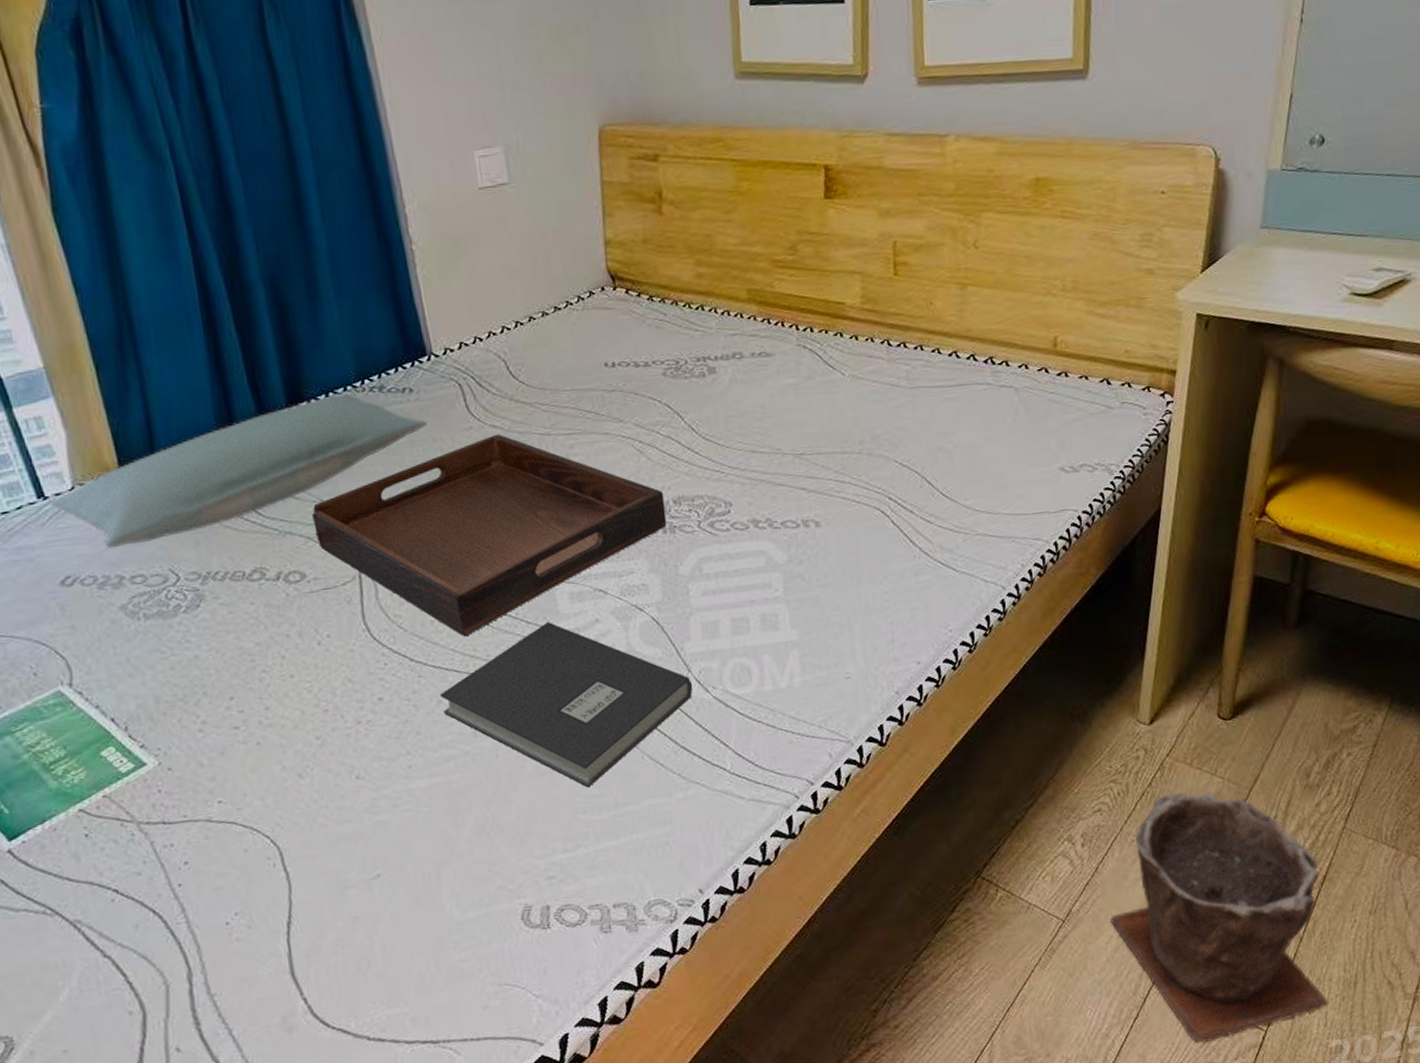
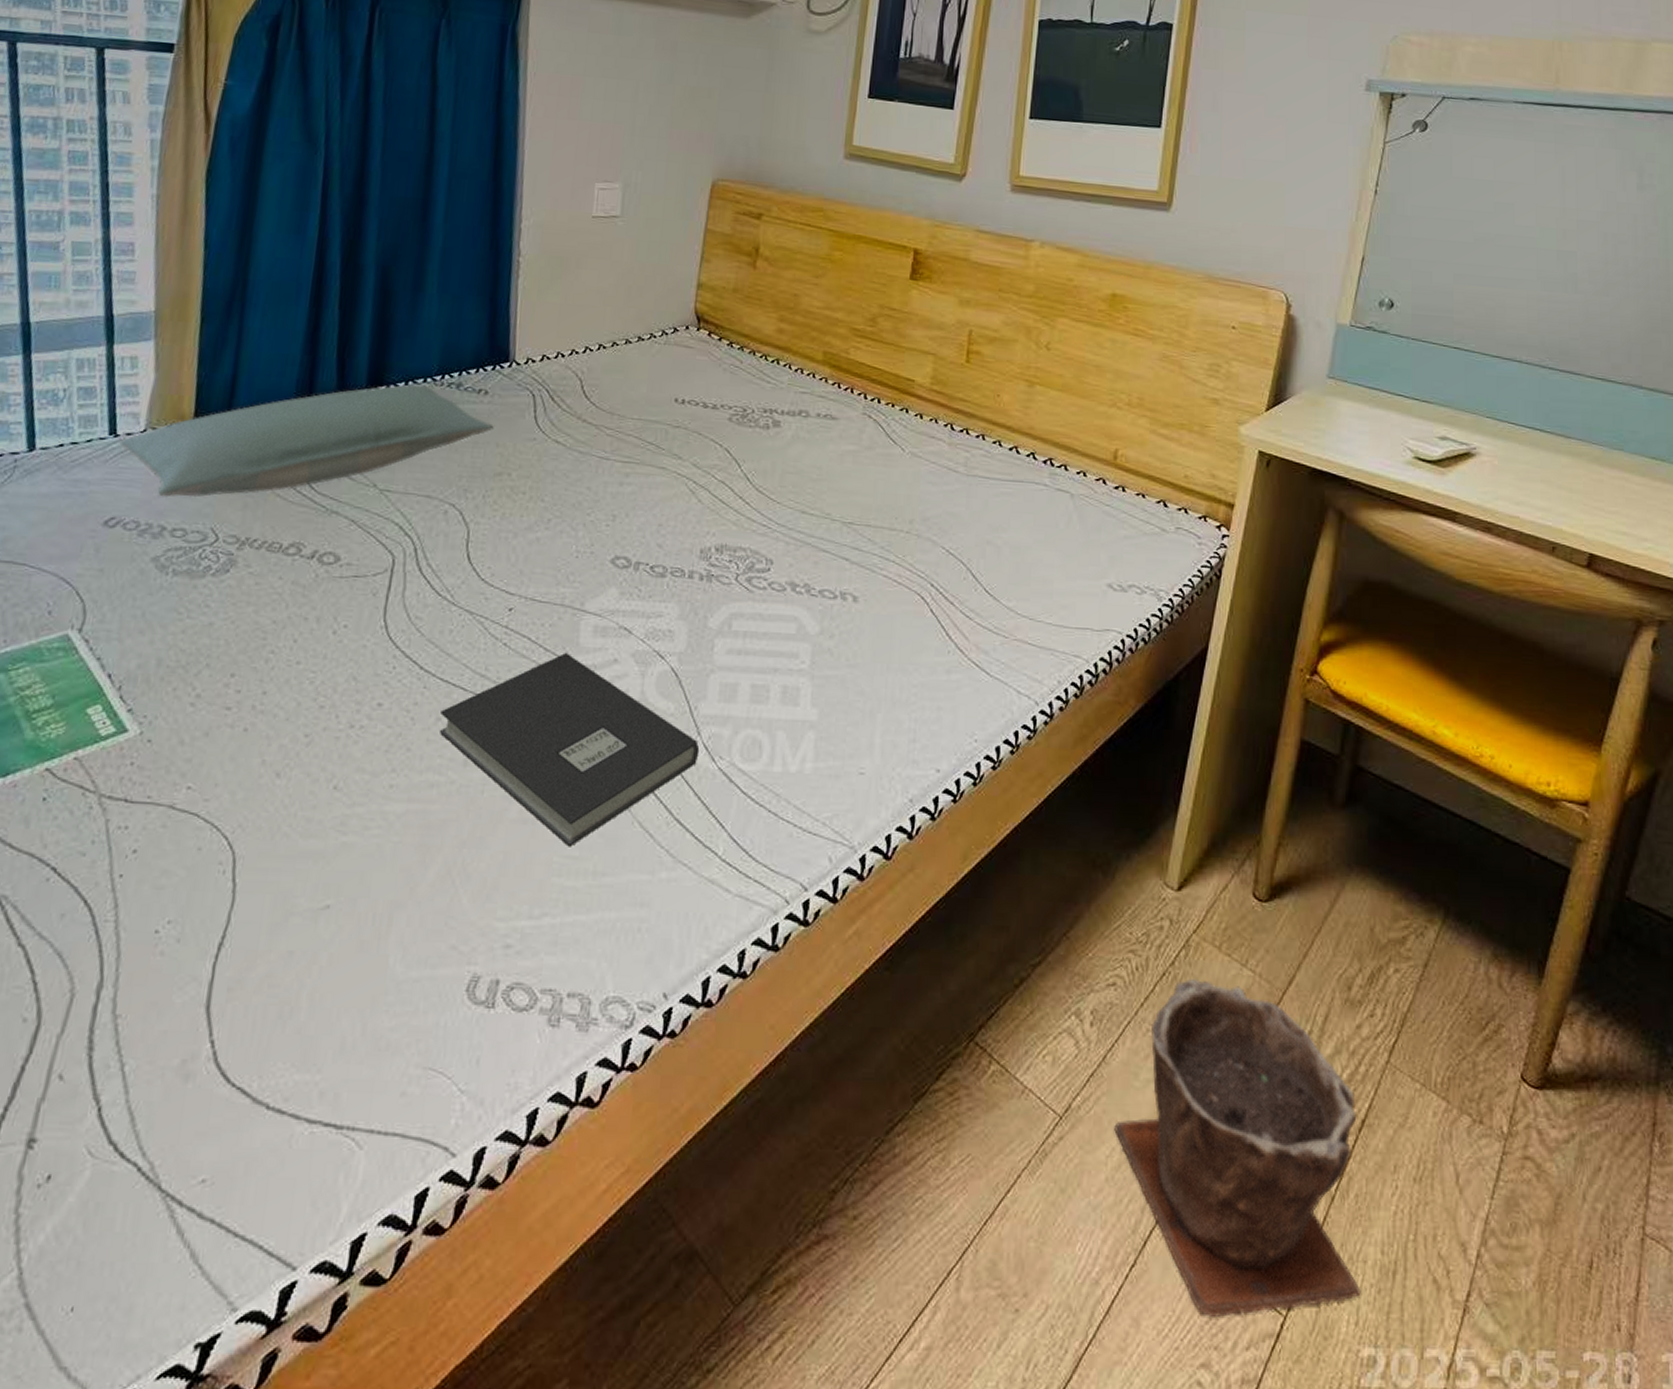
serving tray: present [312,433,667,637] -> none [360,449,708,653]

